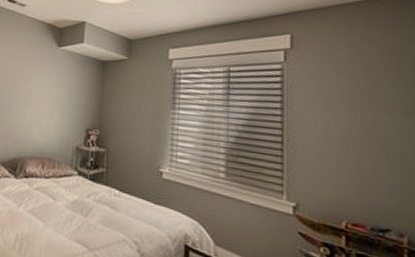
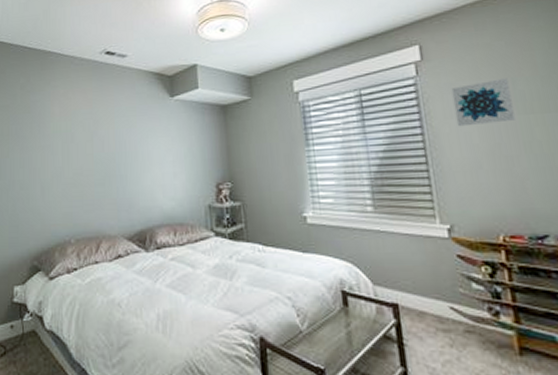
wall art: none [315,76,373,117] -> present [451,78,515,127]

